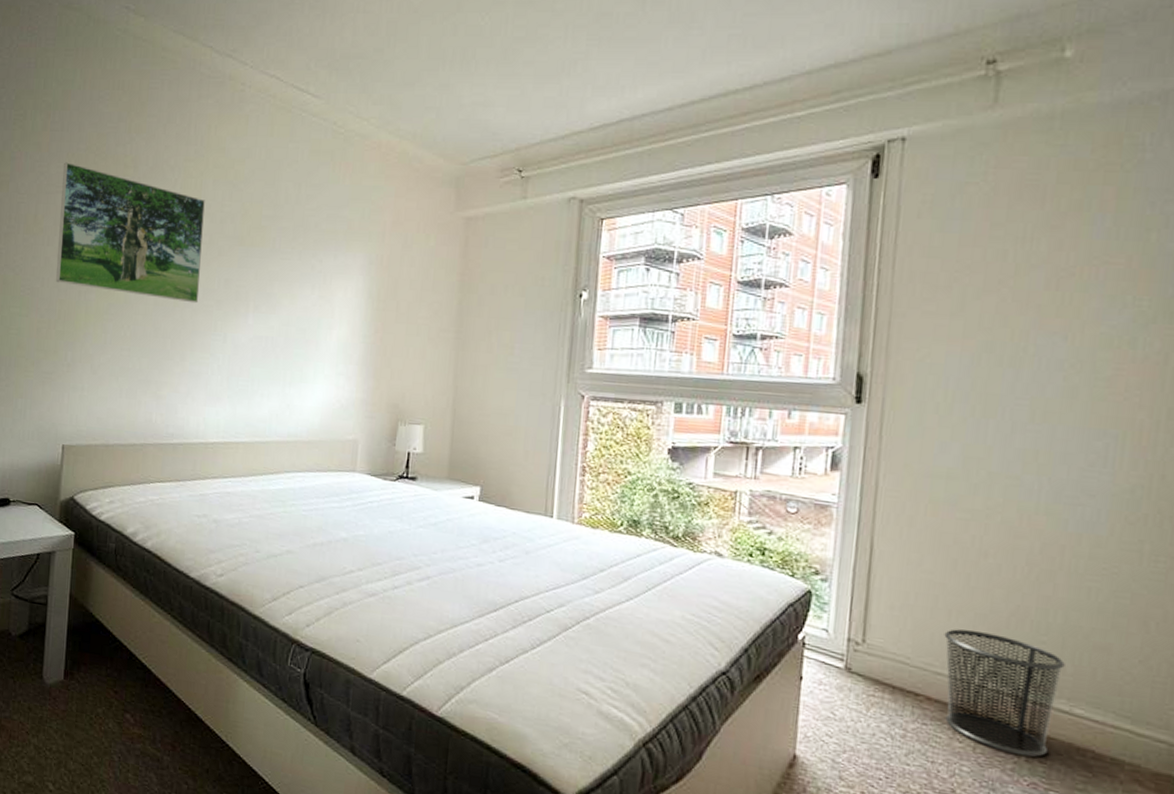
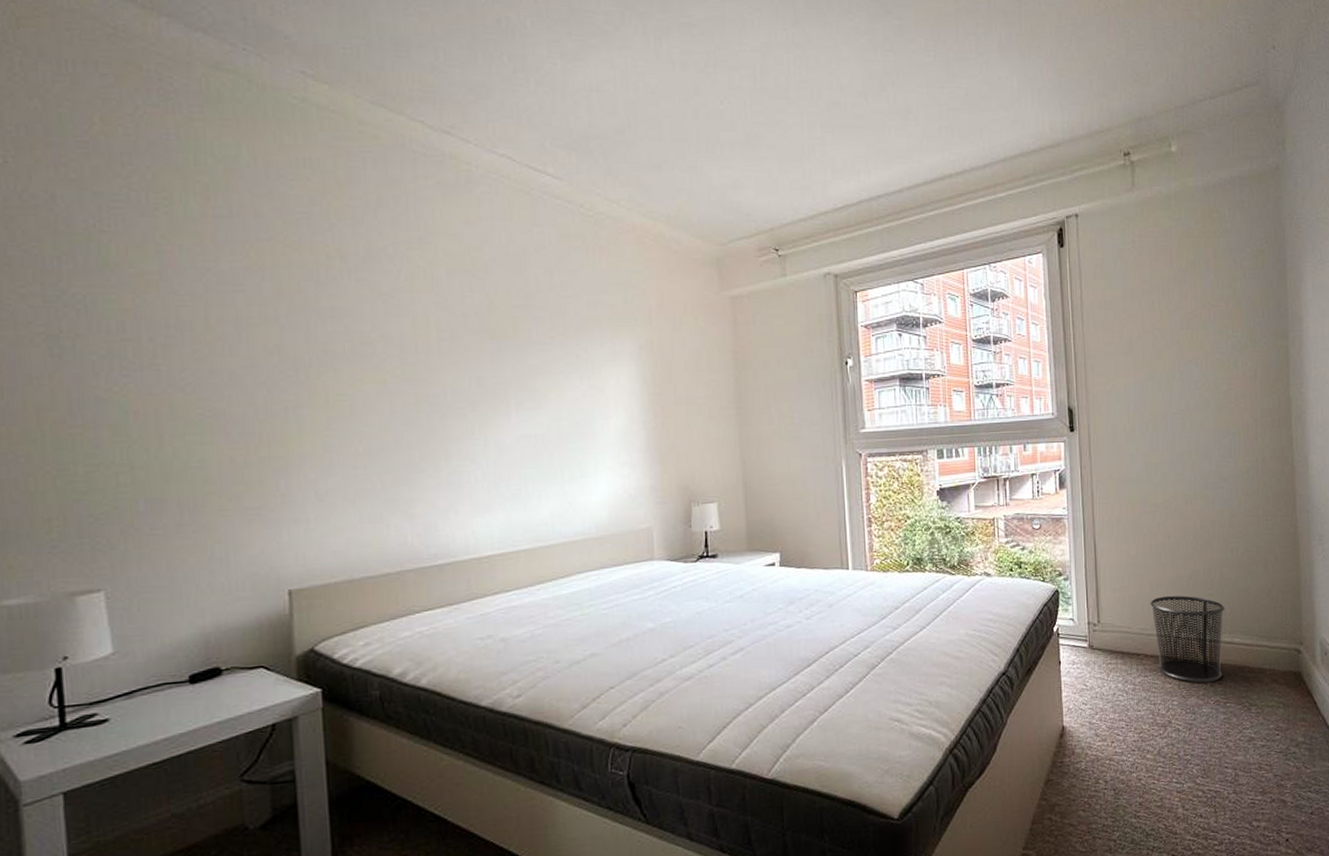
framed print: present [56,162,205,304] -> none [239,255,448,407]

